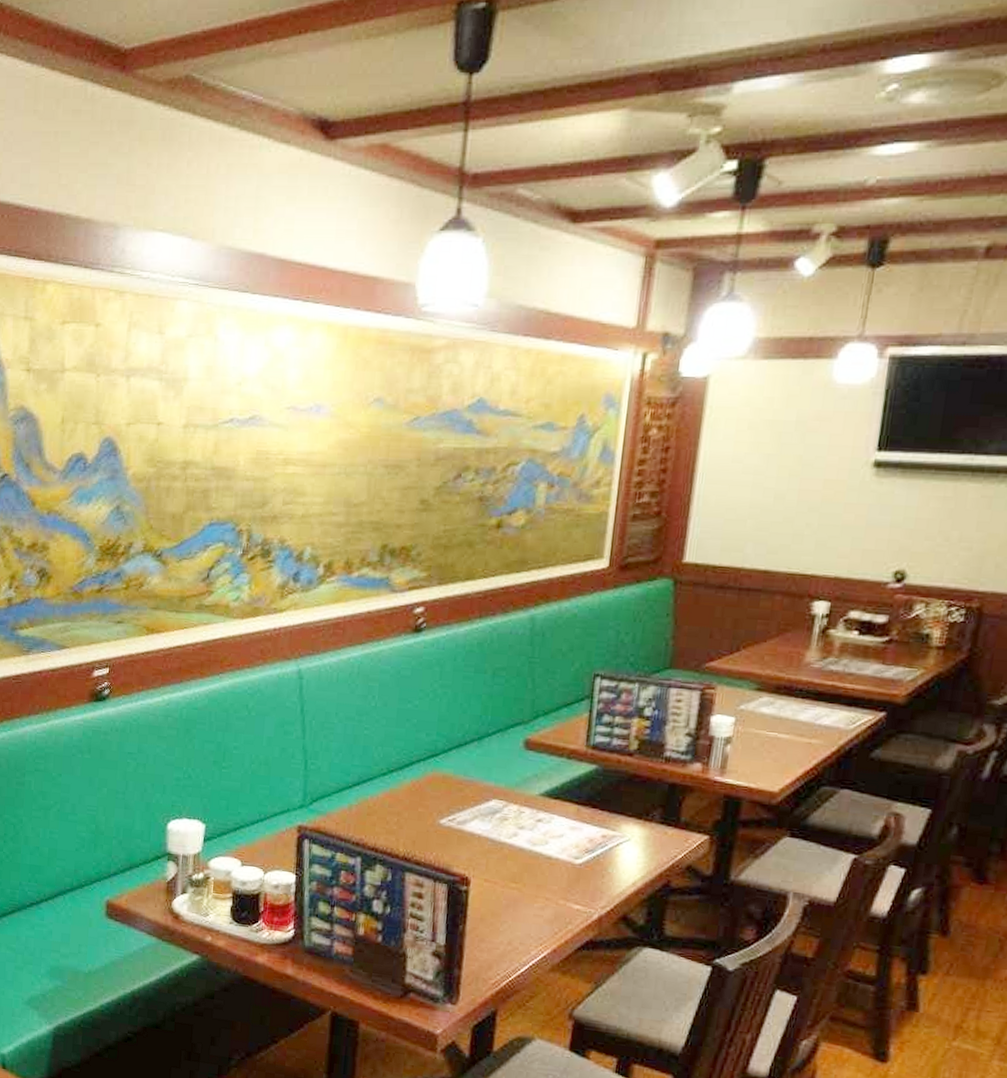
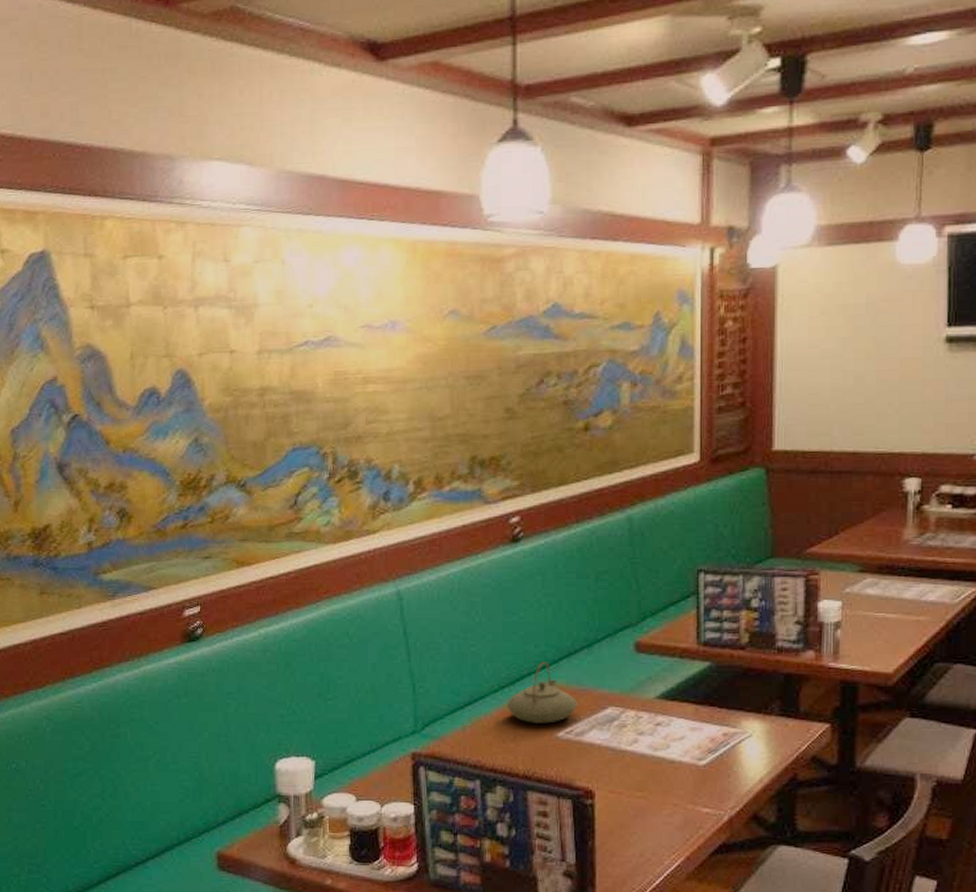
teapot: none [393,750,463,810] -> present [506,662,578,725]

